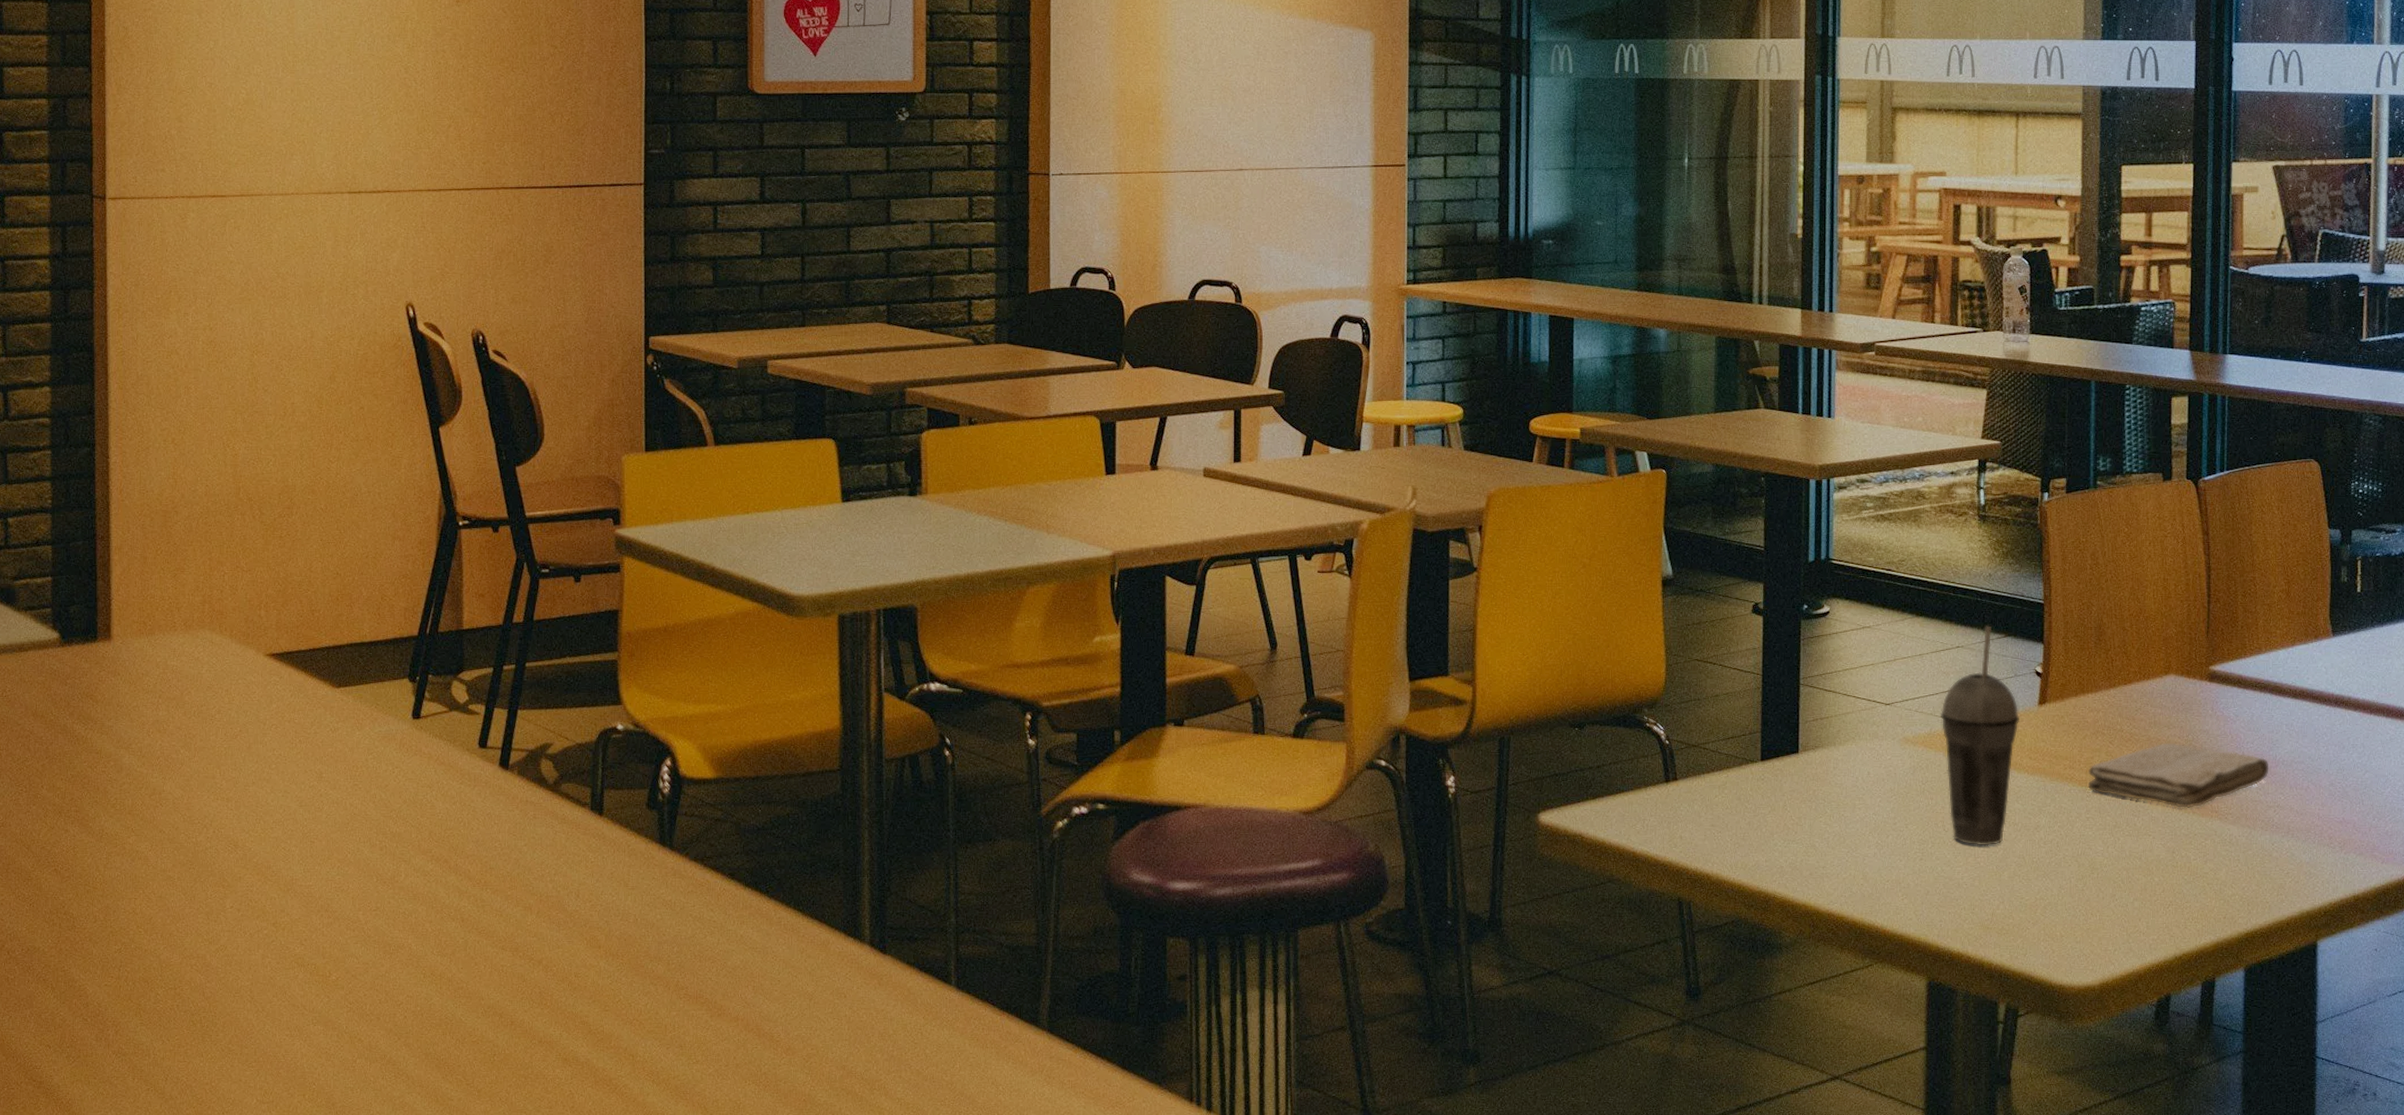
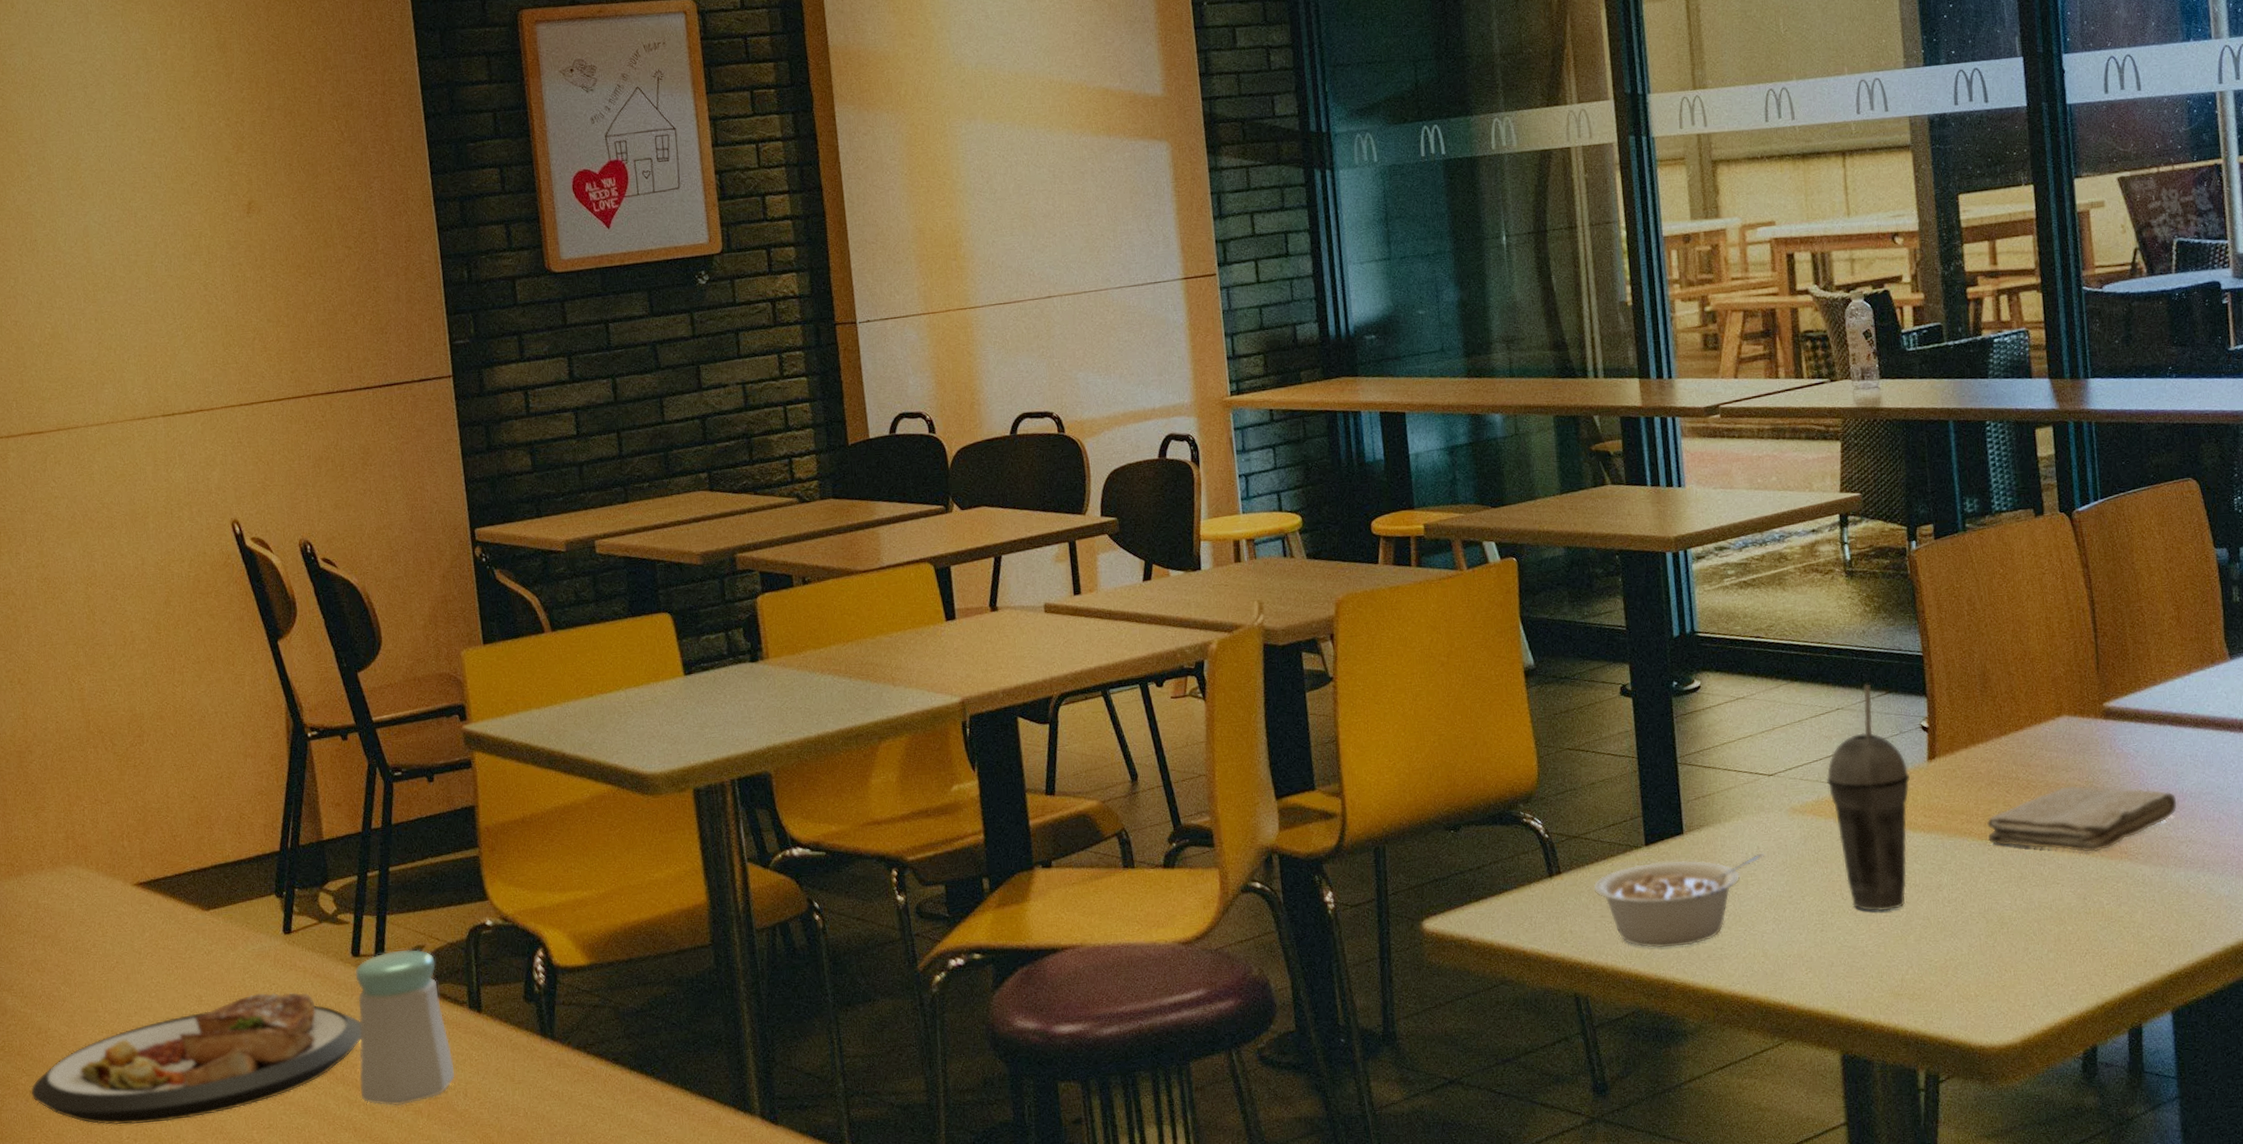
plate: none [138,776,481,895] -> present [30,992,362,1125]
salt shaker: none [473,745,569,900] -> present [355,949,456,1106]
legume: none [1707,778,1874,862] -> present [1593,854,1764,948]

